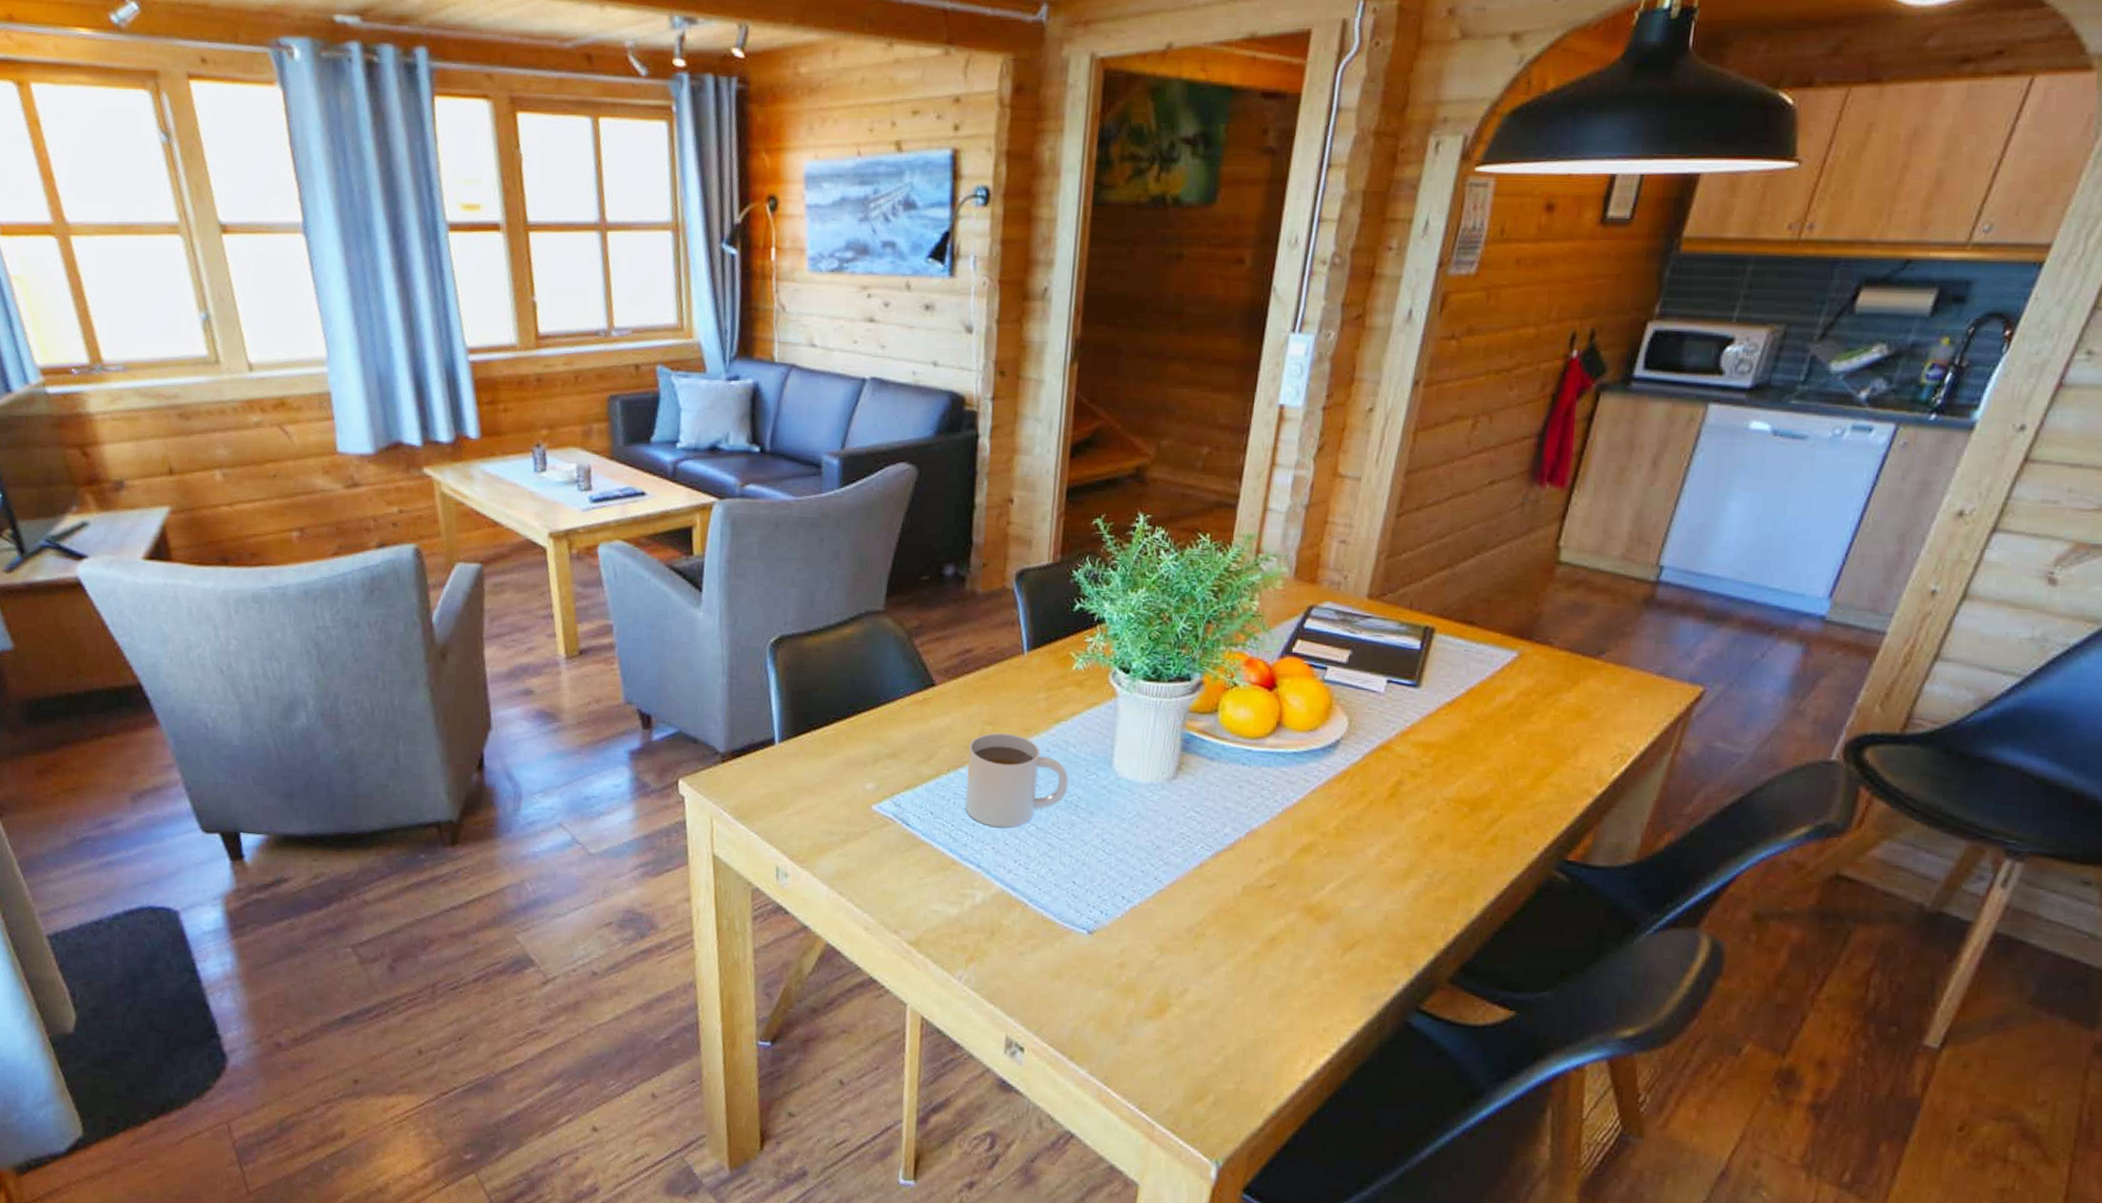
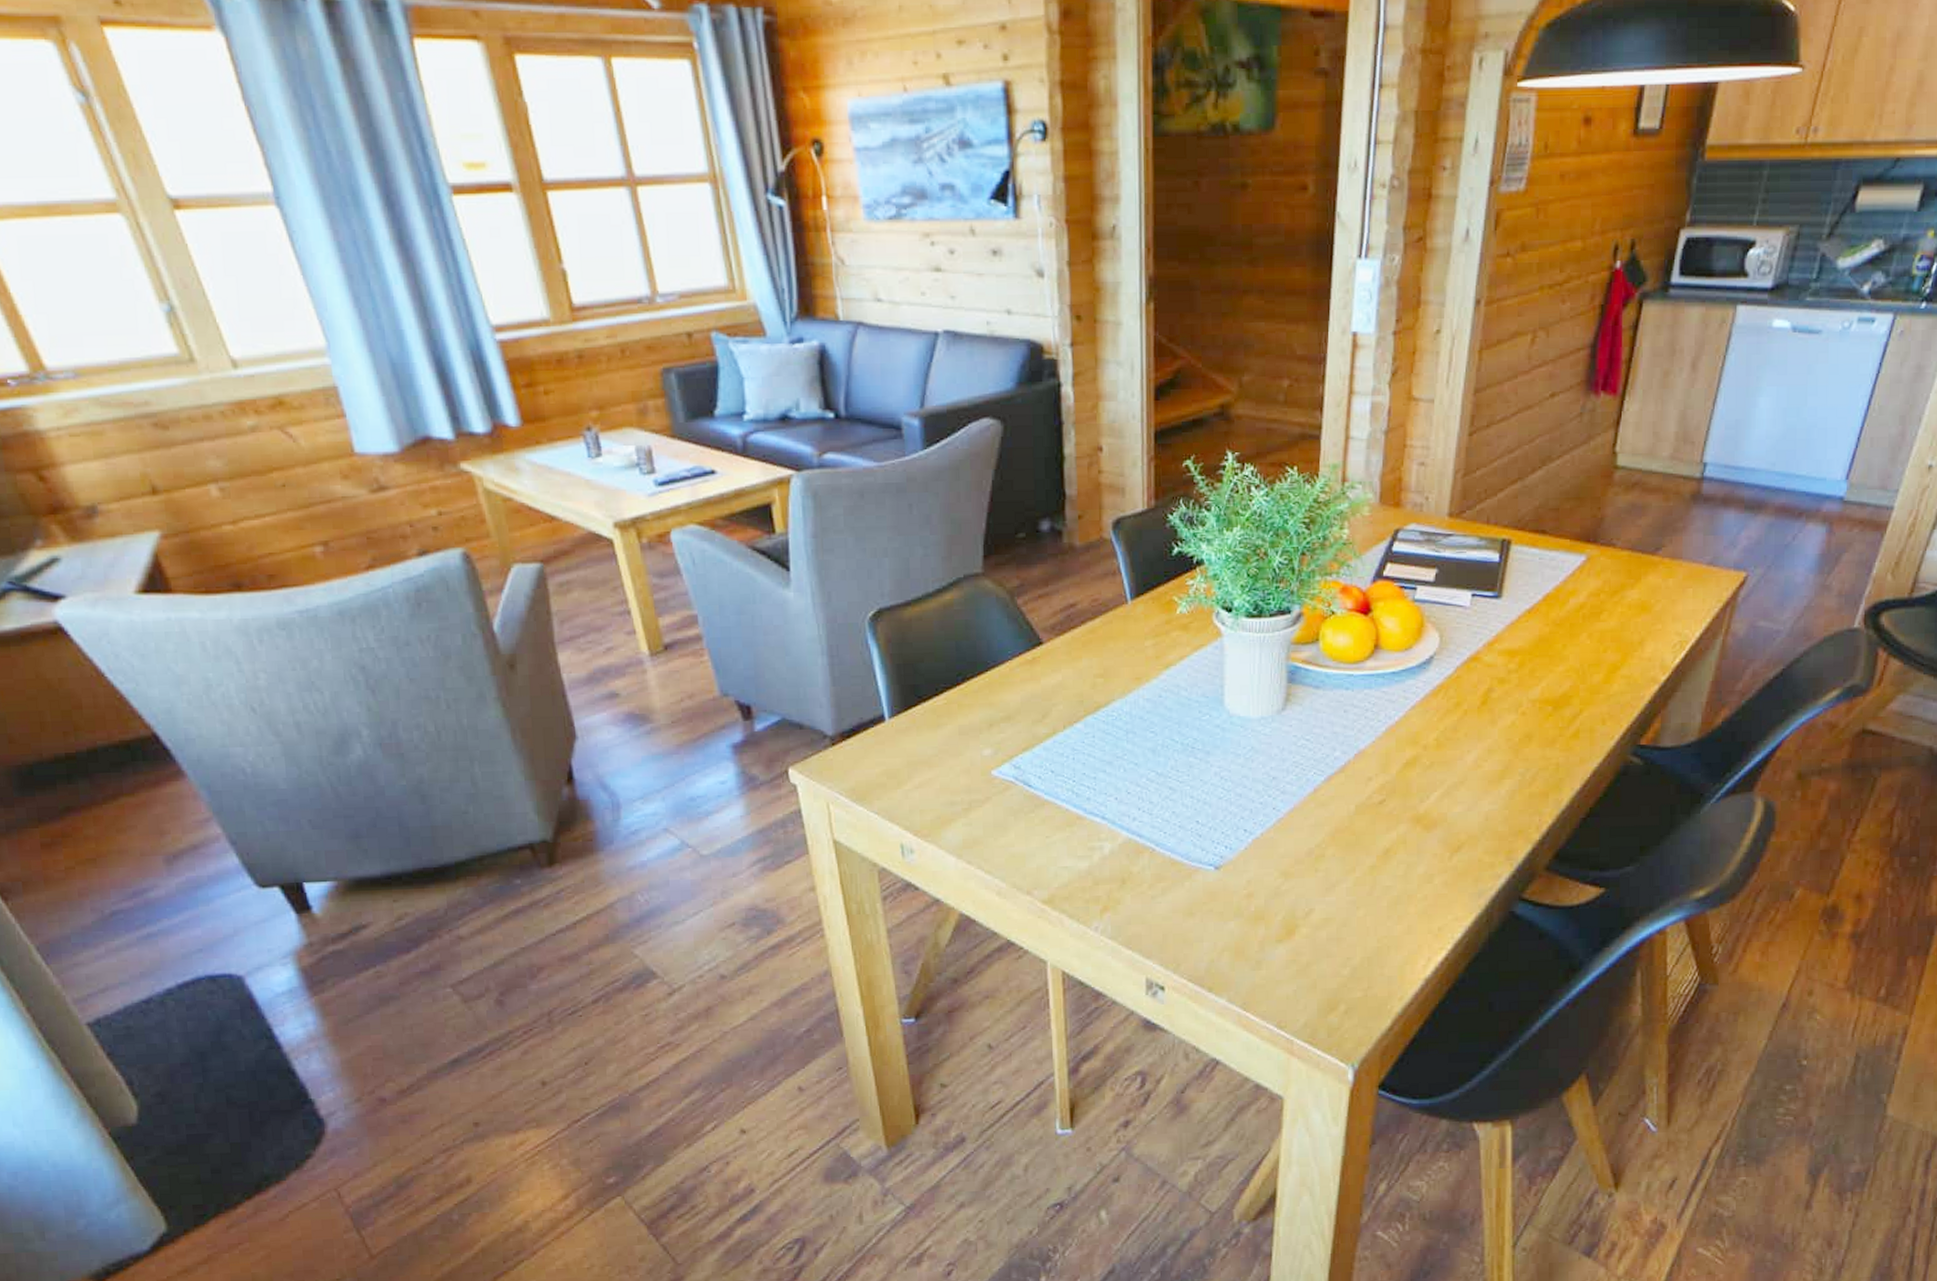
mug: present [965,733,1069,829] -> none [1082,683,1183,778]

